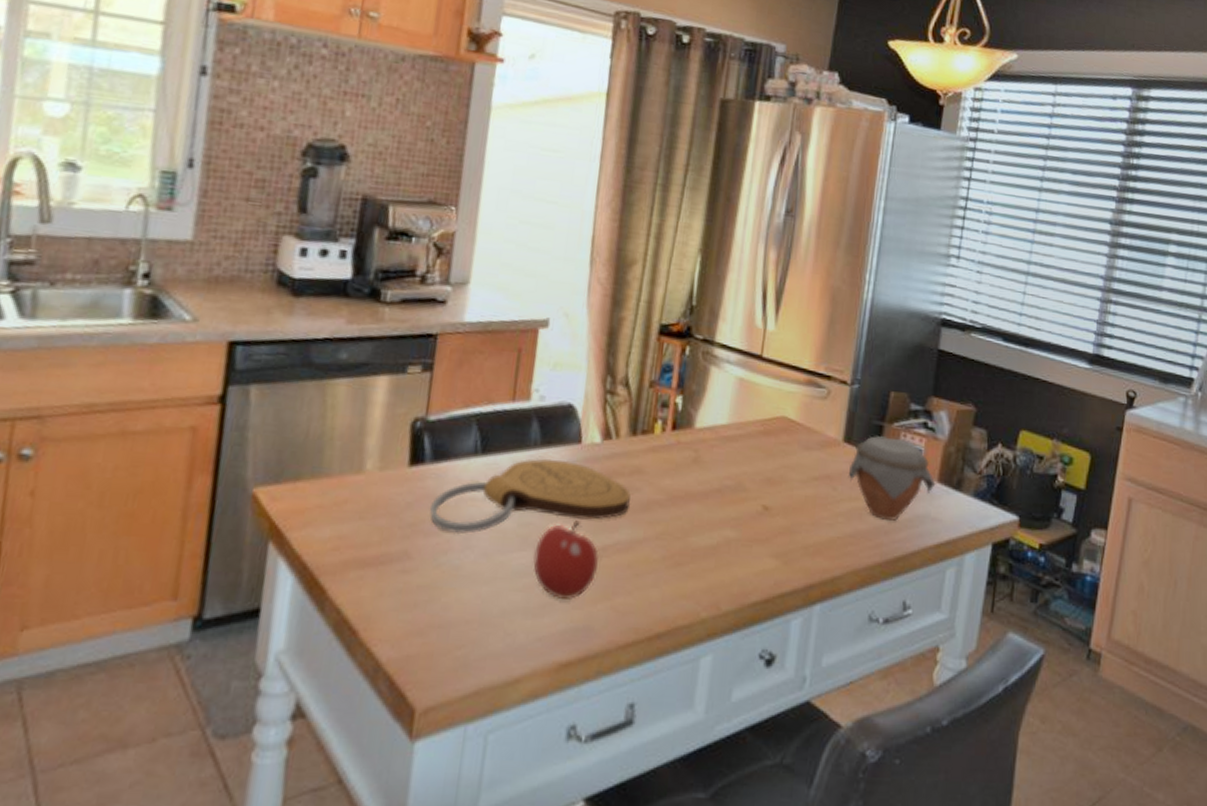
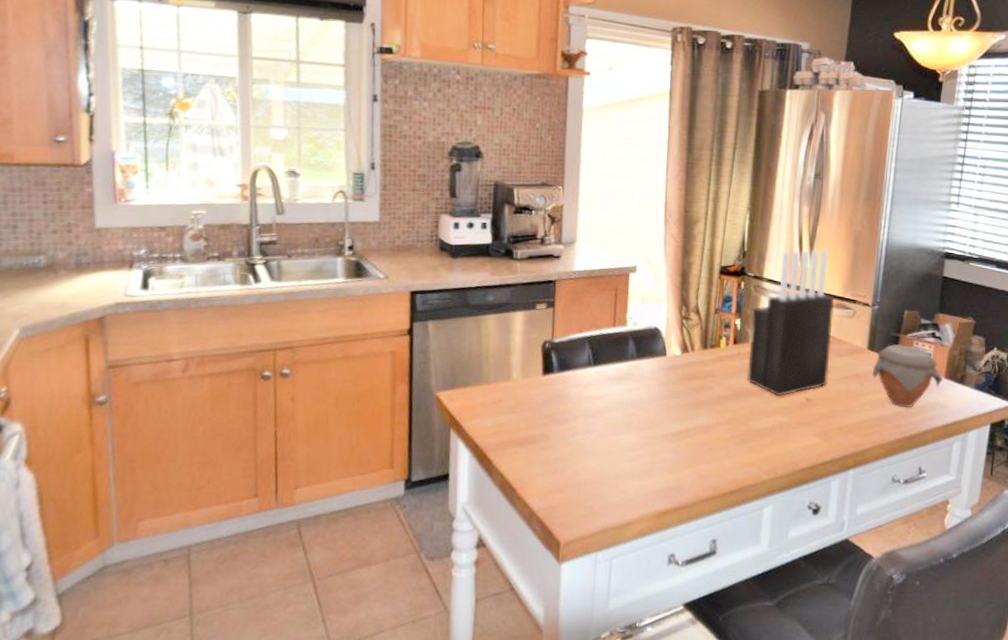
cutting board: present [430,459,631,535] -> none [560,368,706,422]
fruit: present [533,520,599,599] -> none [636,411,684,467]
knife block: none [687,307,804,503] -> present [747,249,834,397]

